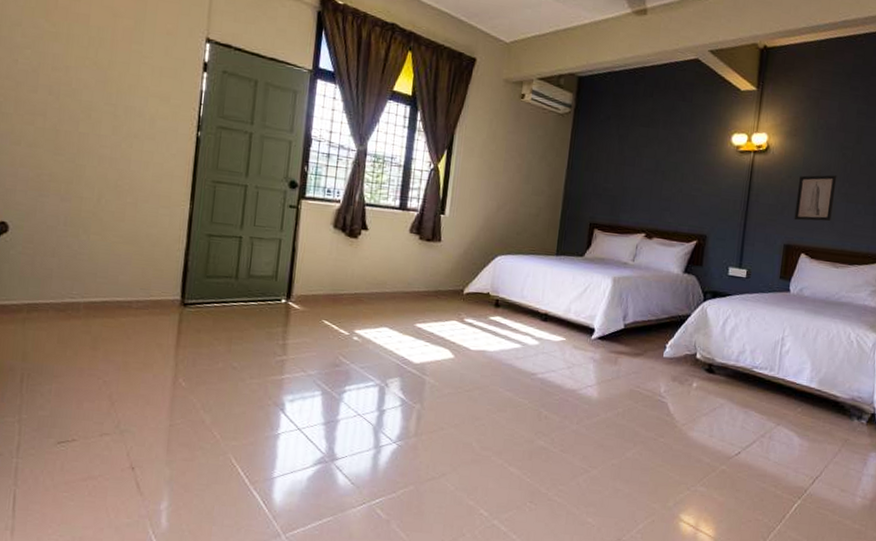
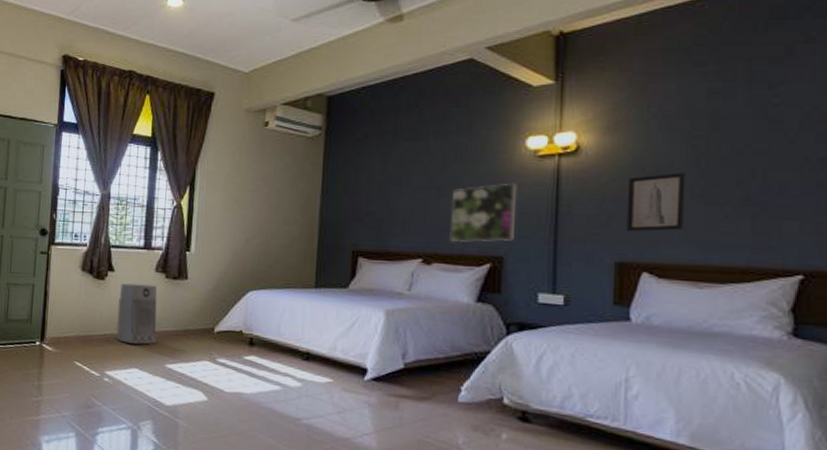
air purifier: none [368,242,411,304] -> present [116,283,157,345]
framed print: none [668,172,722,222] -> present [450,183,517,243]

